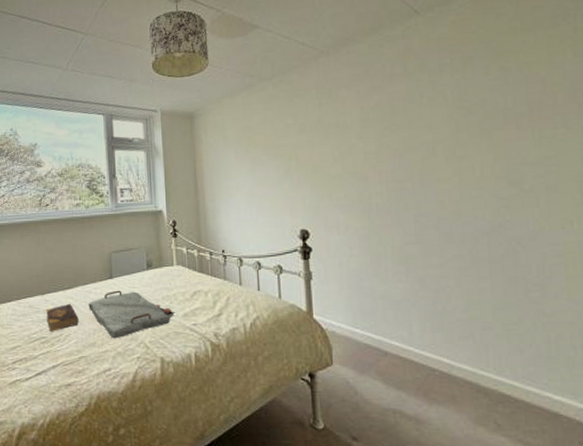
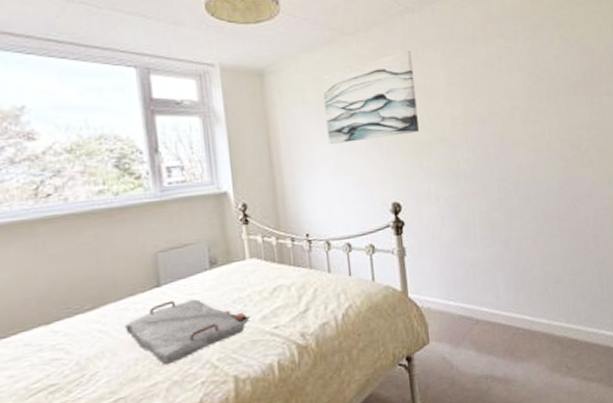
book: present [46,303,79,331] -> none [54,329,111,374]
wall art: none [240,91,329,175] -> present [321,50,419,144]

